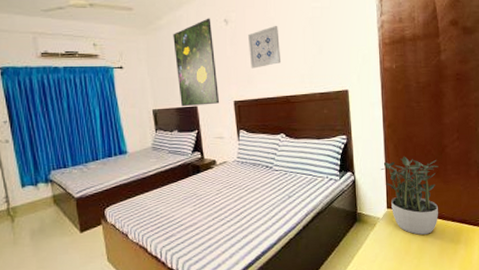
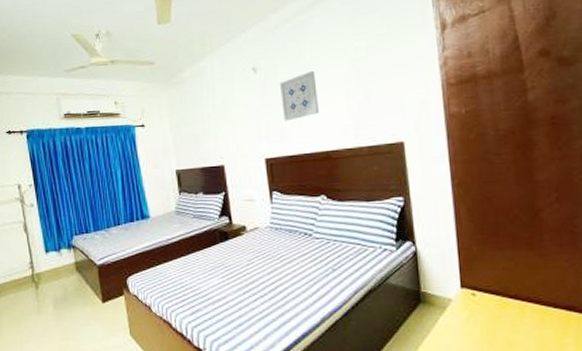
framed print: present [173,18,220,107] -> none [197,67,249,167]
potted plant: present [381,156,438,235] -> none [451,222,534,323]

